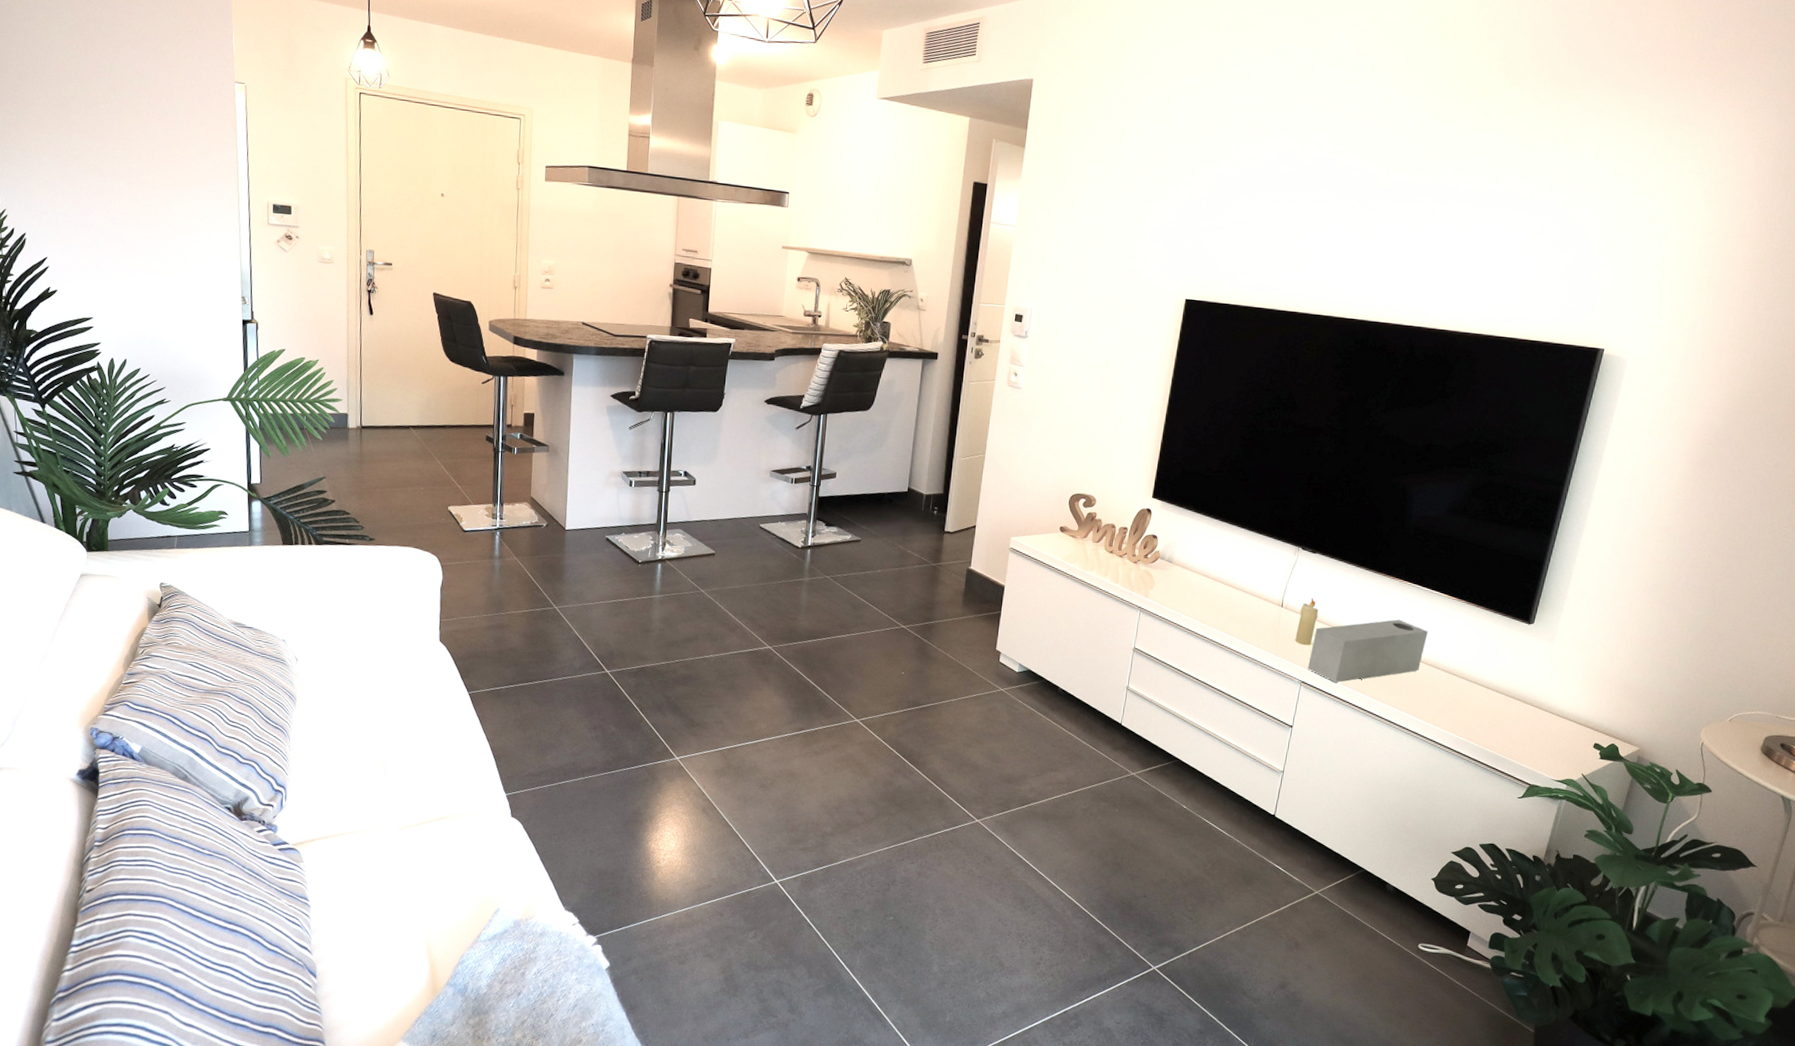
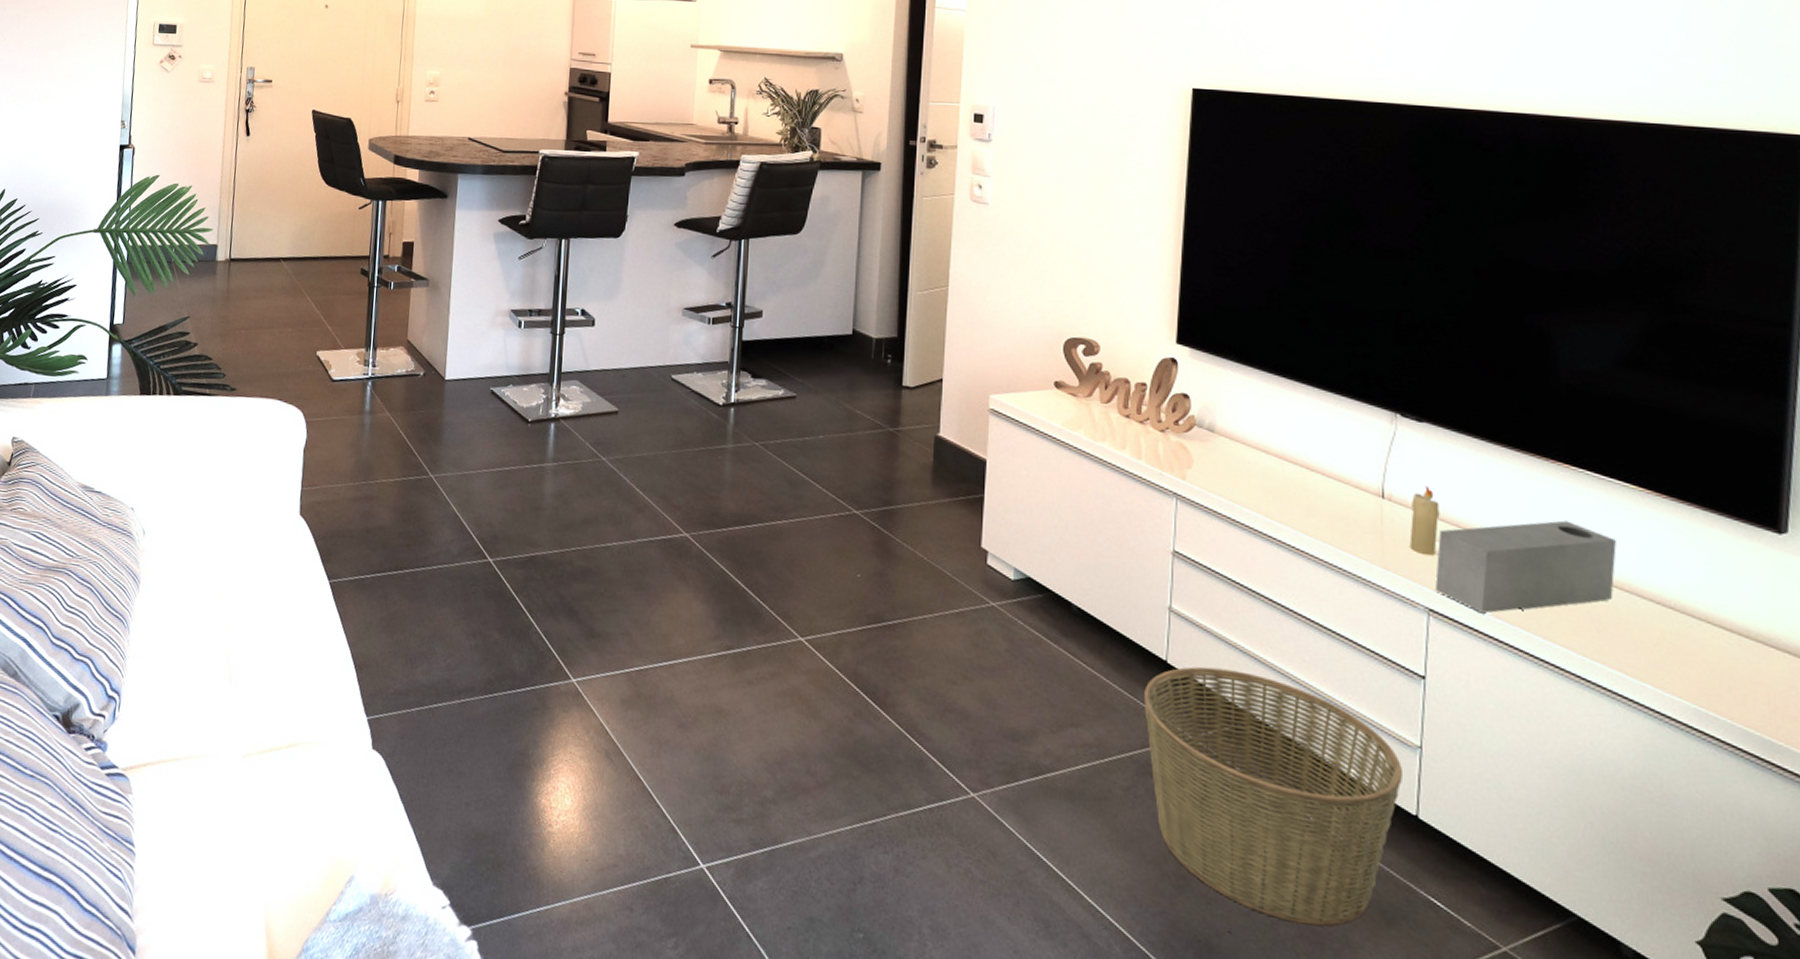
basket: none [1102,726,1269,888] -> present [1144,666,1402,927]

